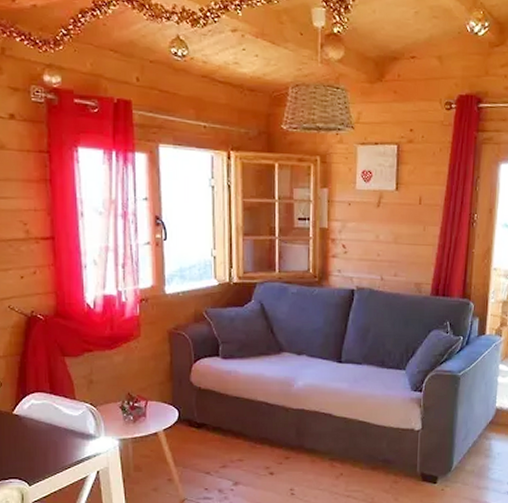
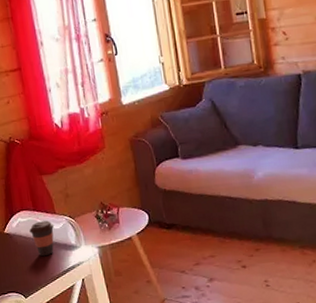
coffee cup: none [43,406,73,444] -> present [29,220,55,257]

